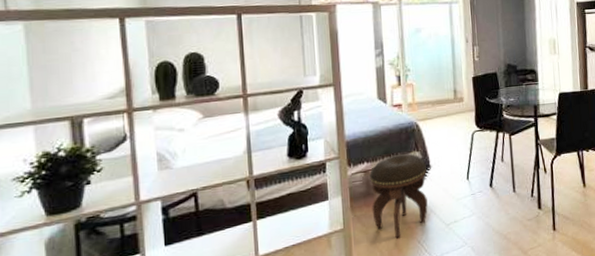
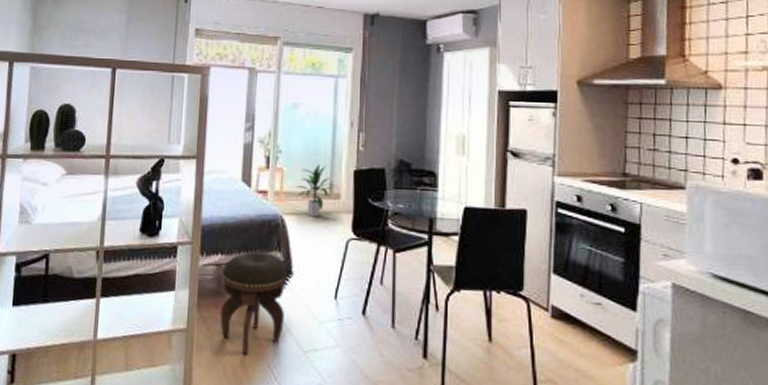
indoor plant: none [425,75,457,119] -> present [295,164,333,217]

